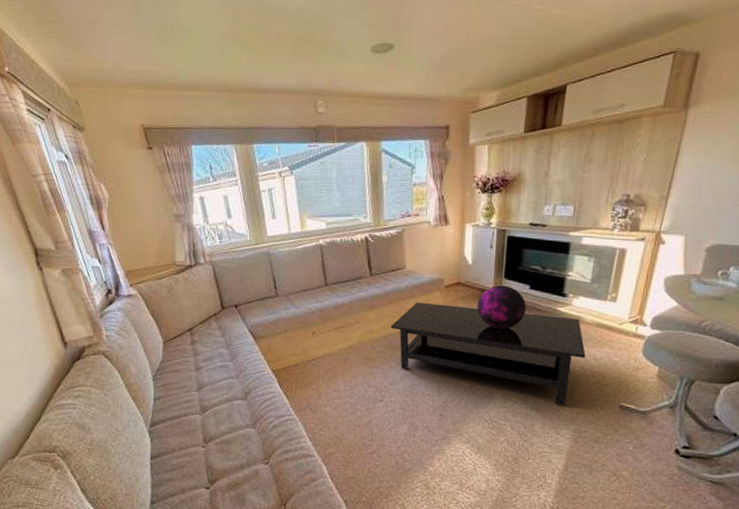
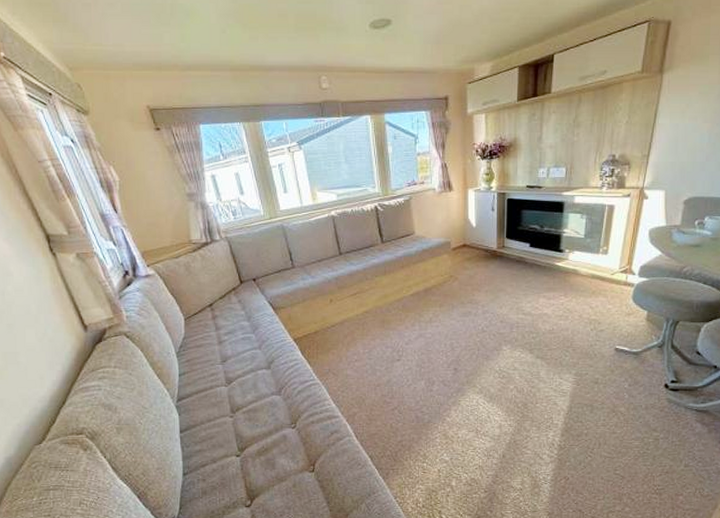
coffee table: present [390,302,586,406] -> none [403,265,583,353]
decorative orb: present [477,285,527,329] -> none [483,245,528,286]

